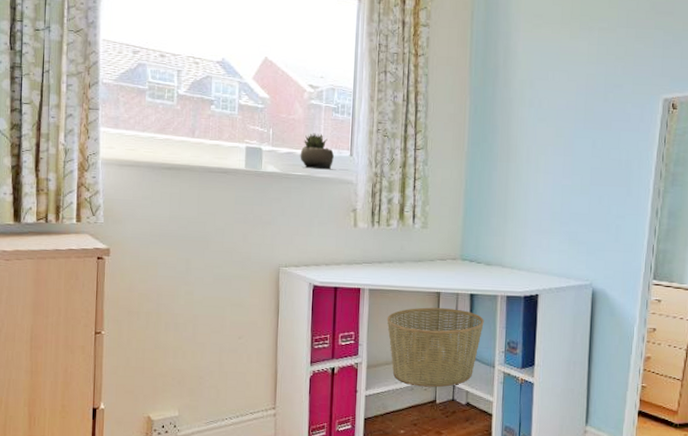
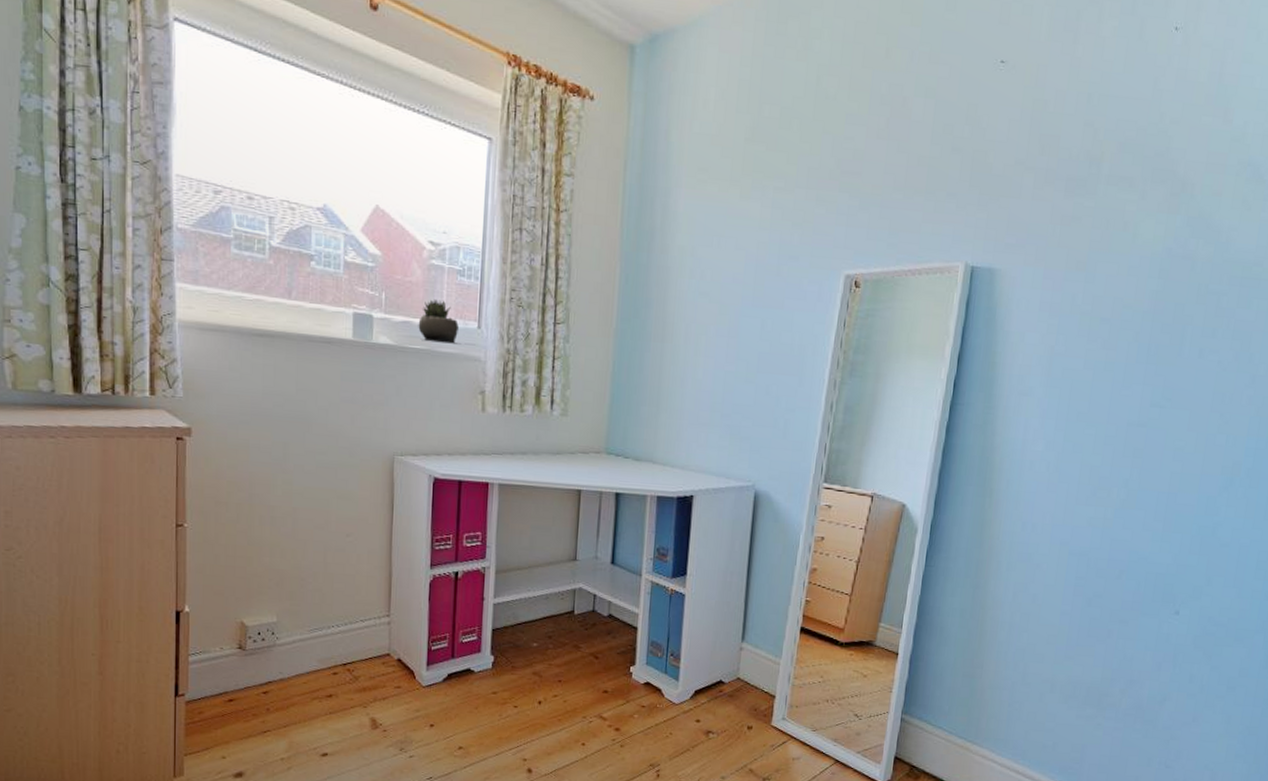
basket: present [387,307,484,388] -> none [519,506,631,597]

